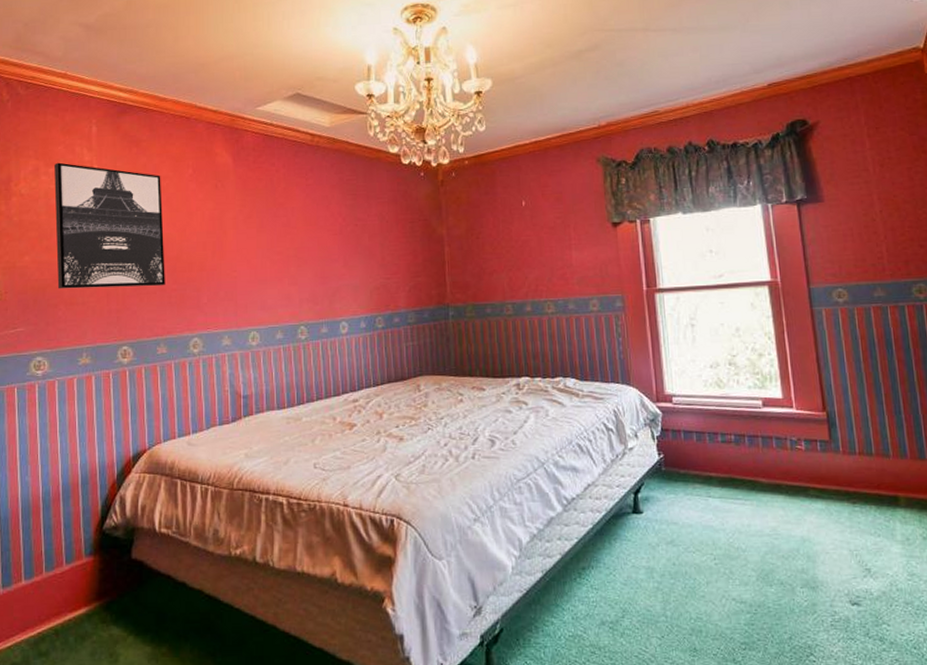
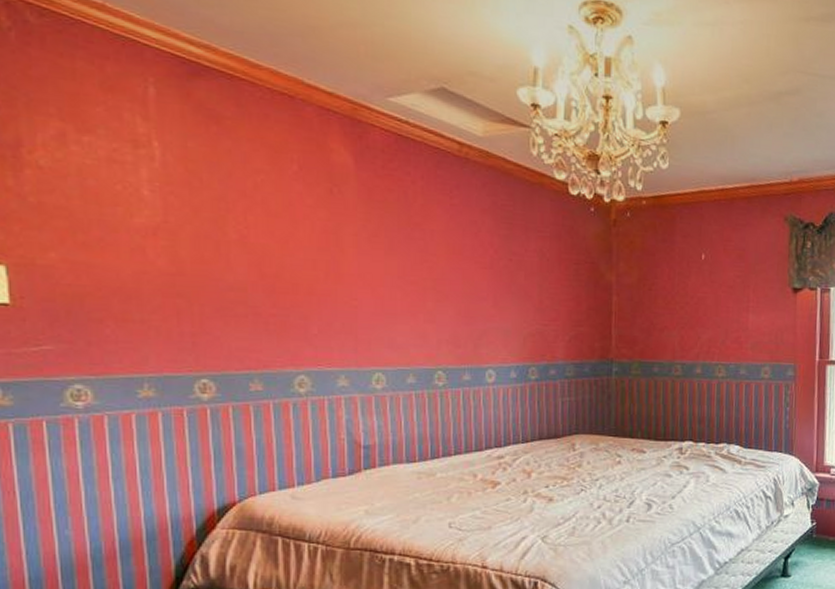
wall art: present [54,162,165,289] -> none [91,129,260,309]

